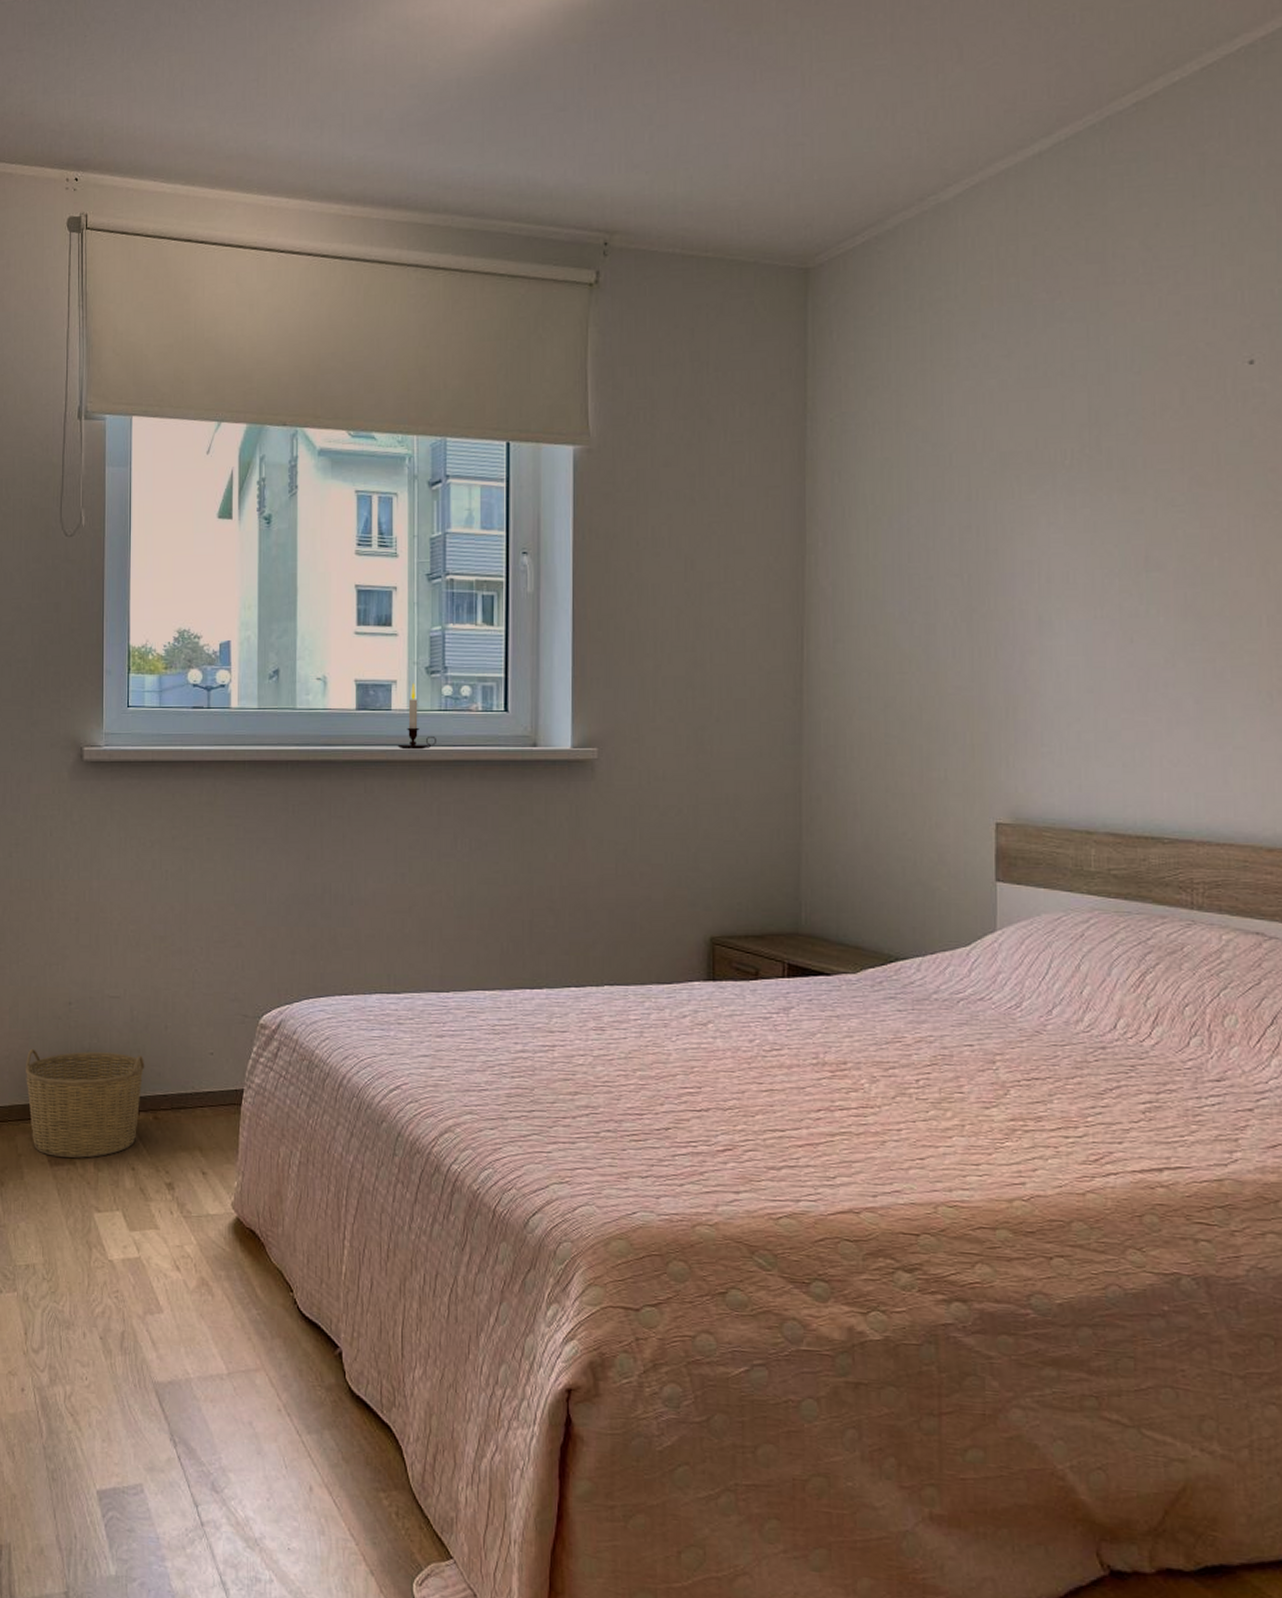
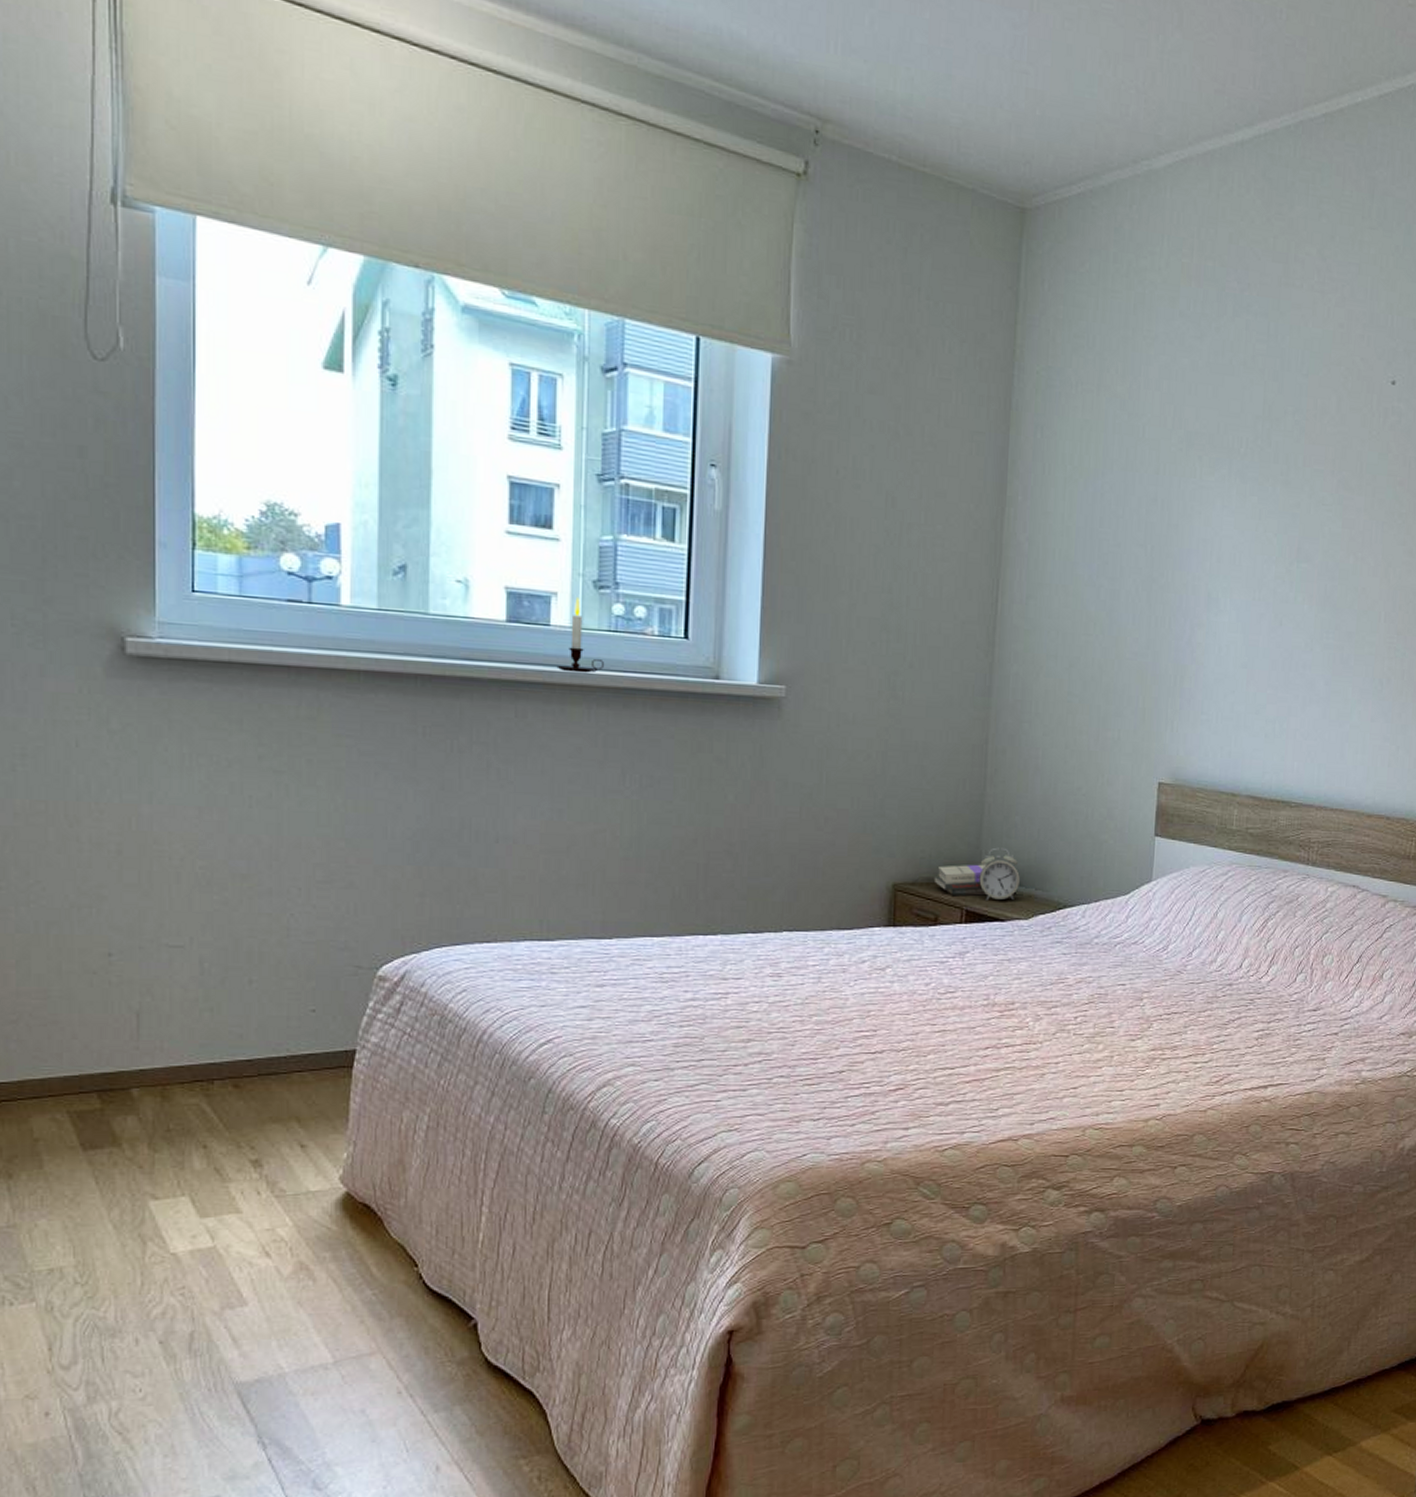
basket: present [25,1048,145,1159] -> none [42,1010,221,1140]
books: none [752,915,844,951] -> present [933,864,1020,898]
alarm clock: none [800,898,844,955] -> present [979,847,1020,902]

